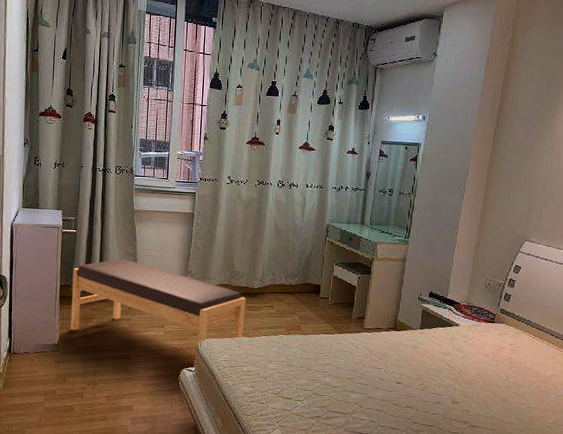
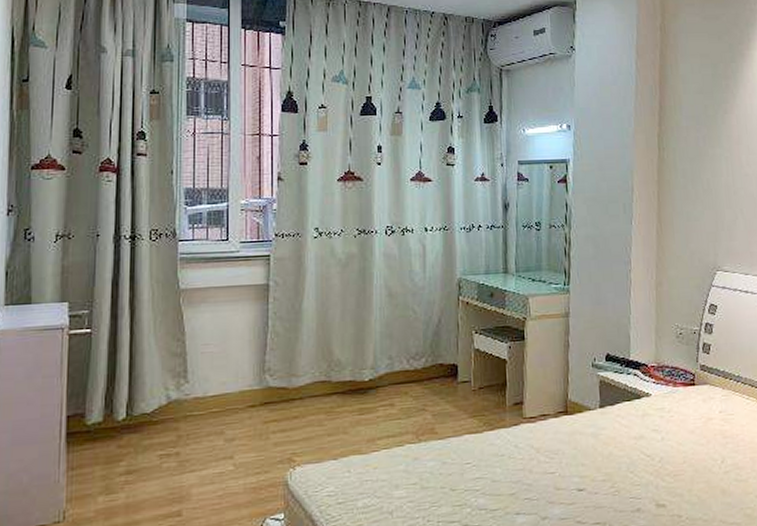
bench: present [71,259,246,344] -> none [85,363,354,485]

